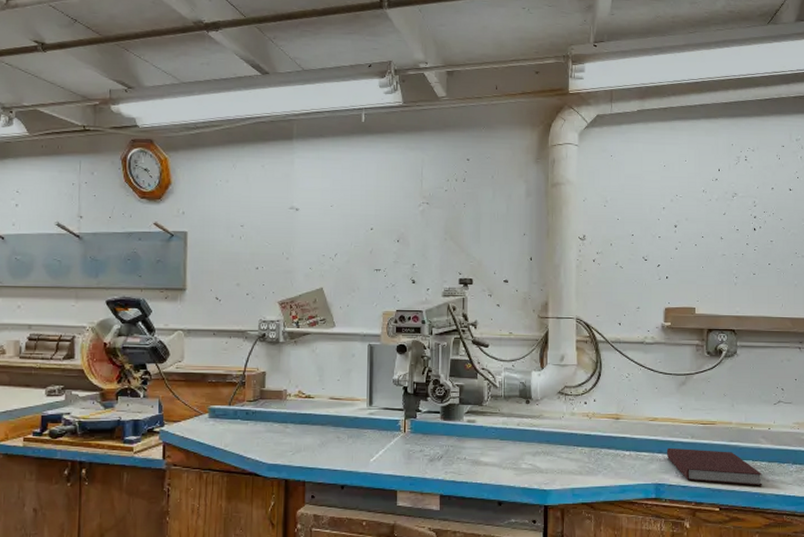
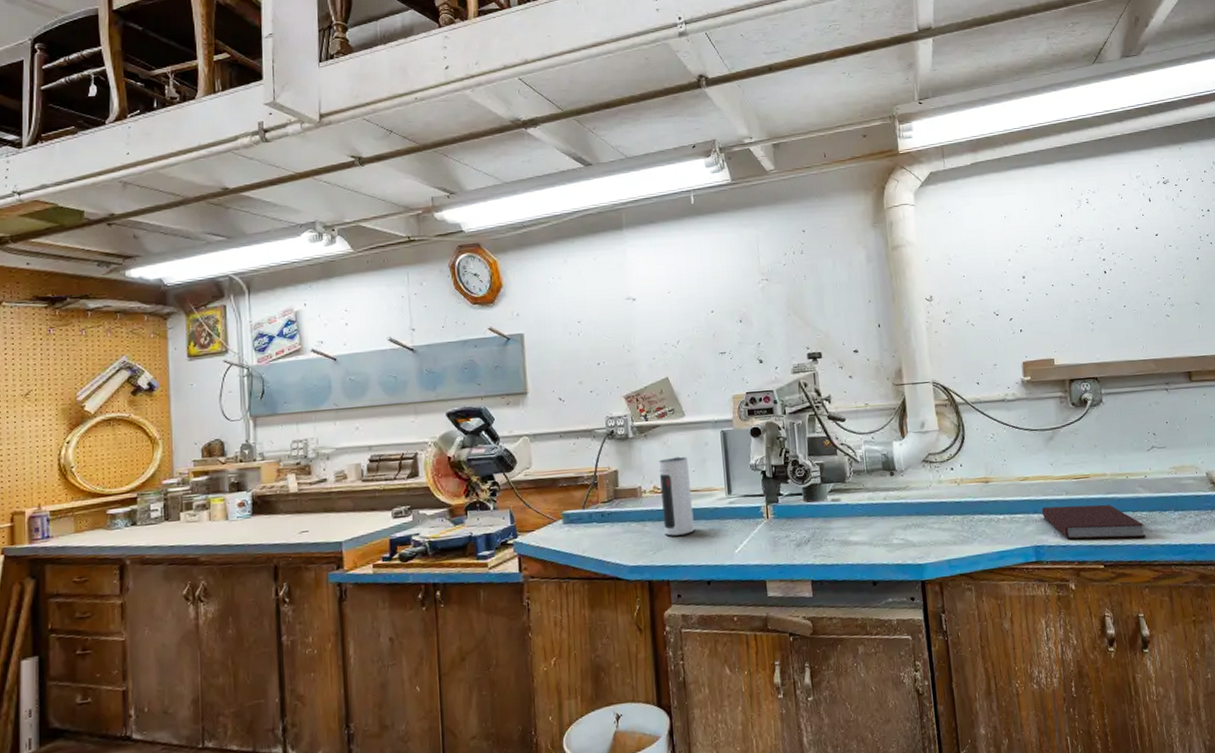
speaker: none [305,365,335,440] -> present [658,456,695,536]

